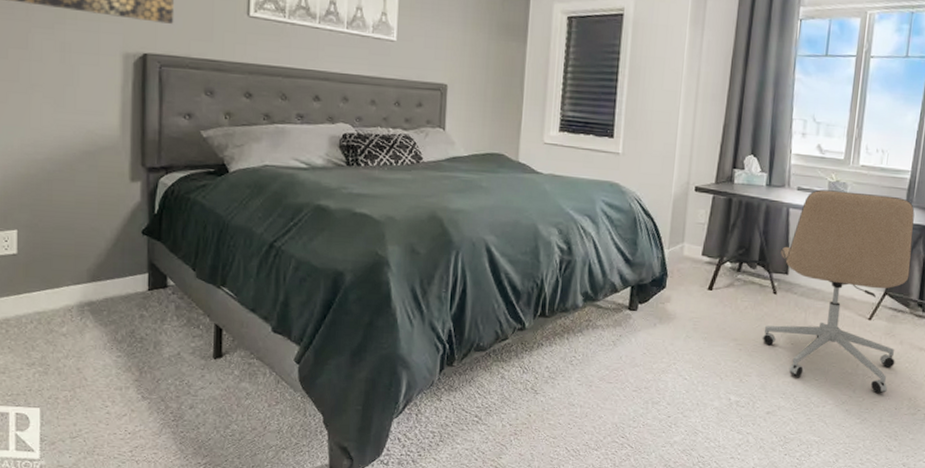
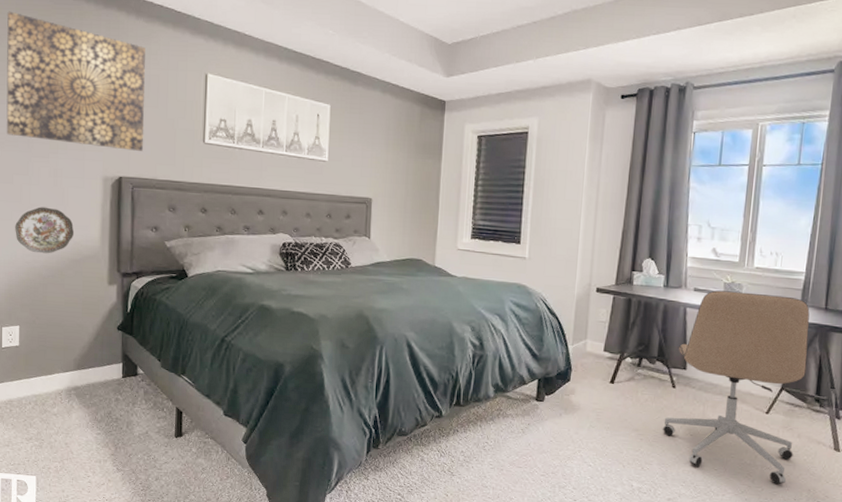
decorative plate: none [11,87,87,144] -> present [15,207,75,254]

